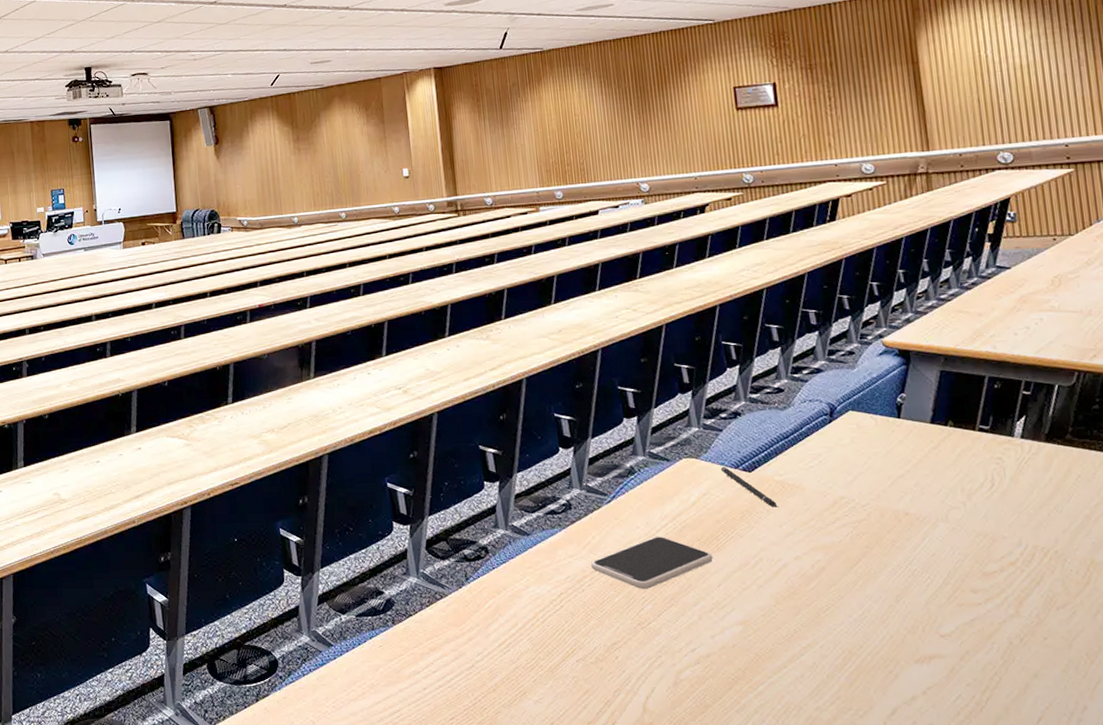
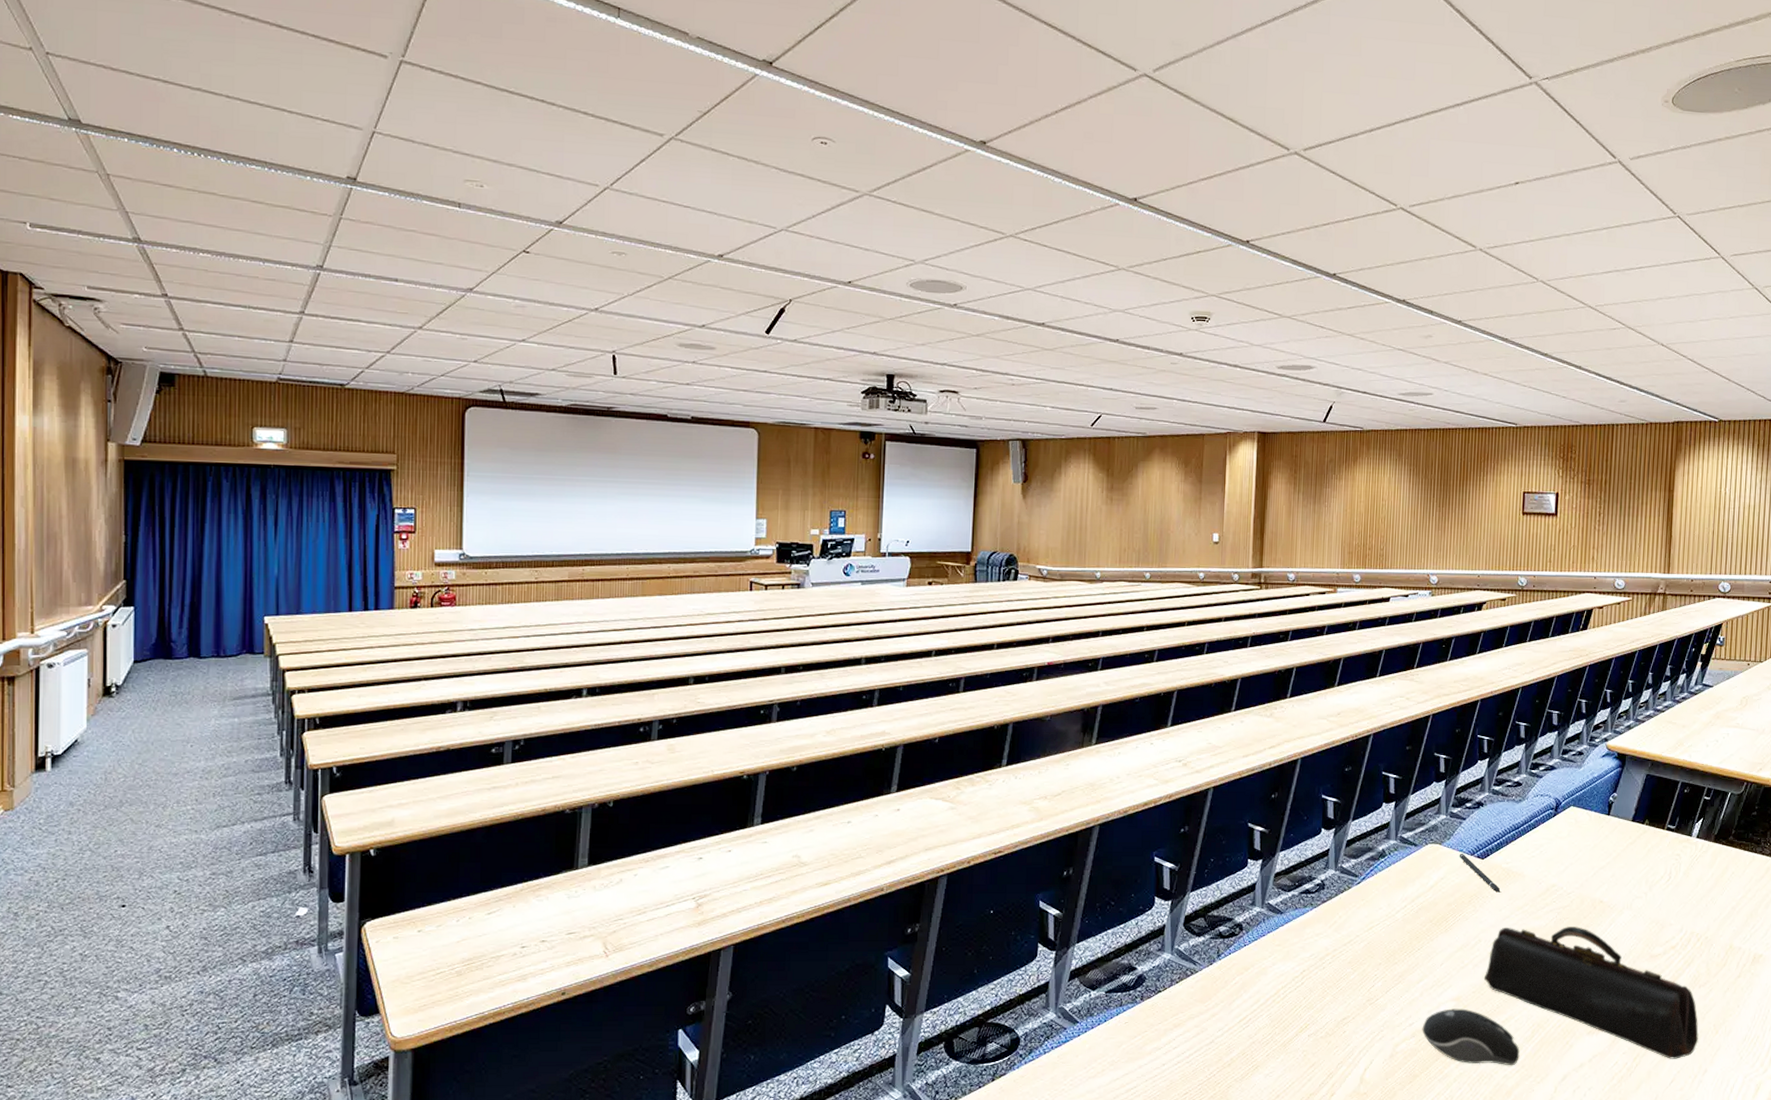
smartphone: present [590,537,713,589] -> none [1333,918,1441,967]
computer mouse: none [706,633,832,697] -> present [1422,1008,1520,1066]
pencil case: none [772,542,1068,693] -> present [1483,927,1699,1059]

